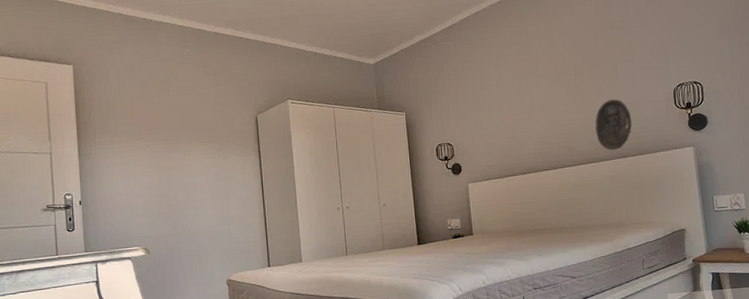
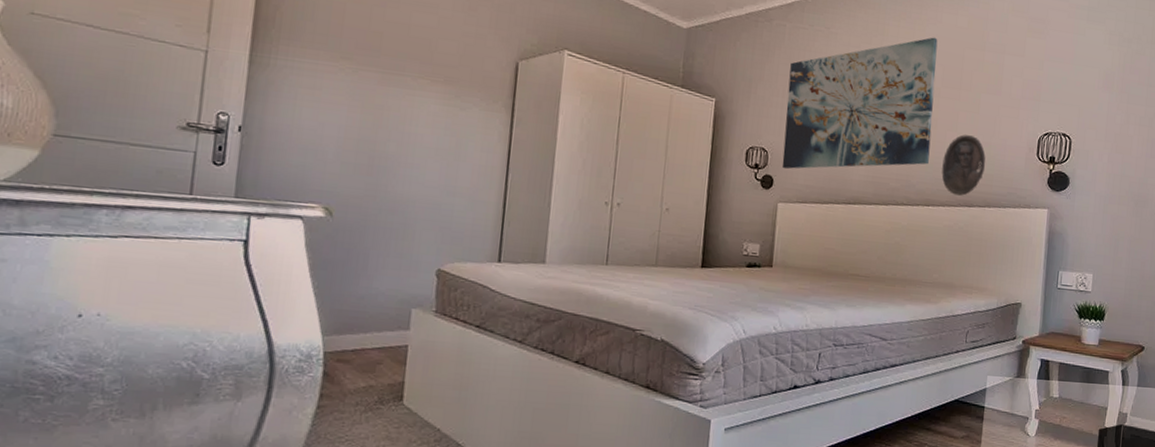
wall art: none [458,27,584,157] -> present [781,37,938,170]

